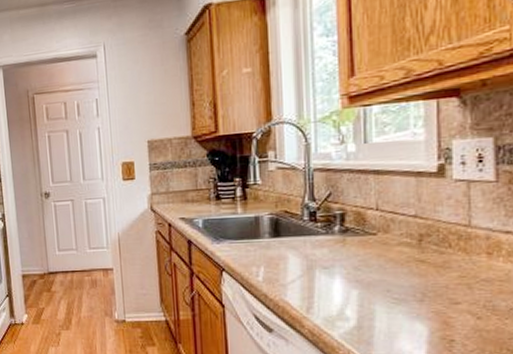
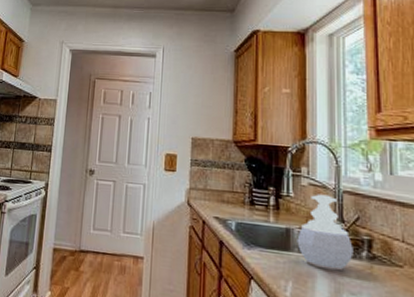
soap dispenser: none [266,176,326,250] -> present [297,194,353,271]

